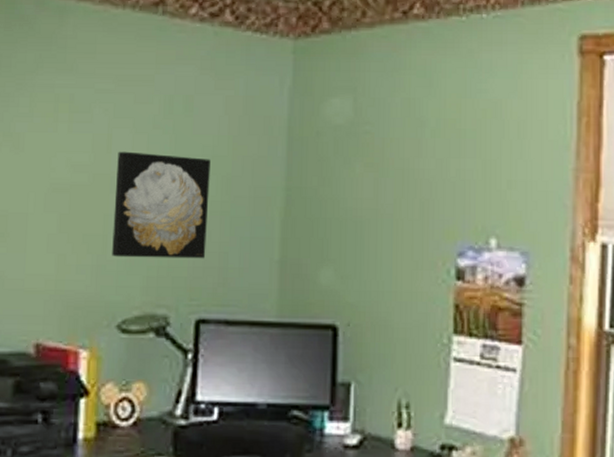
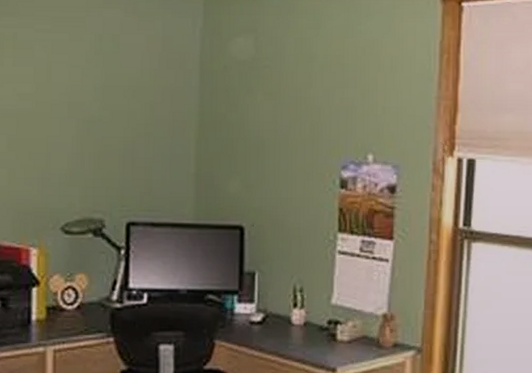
wall art: present [112,151,211,259] -> none [54,82,135,172]

